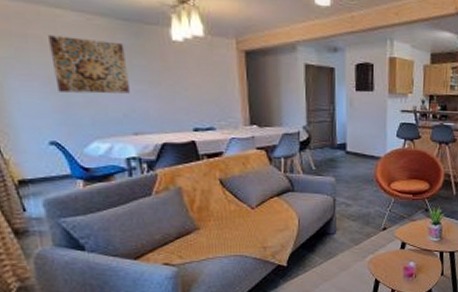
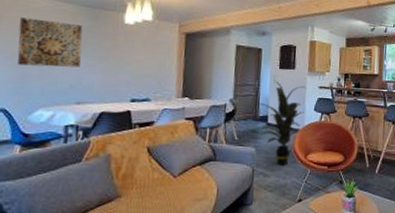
indoor plant: none [332,105,386,196] -> present [255,81,306,166]

